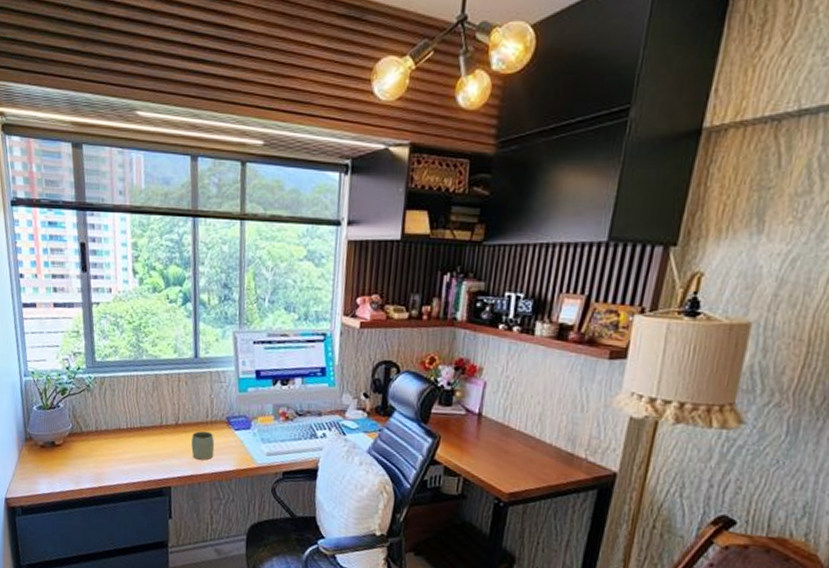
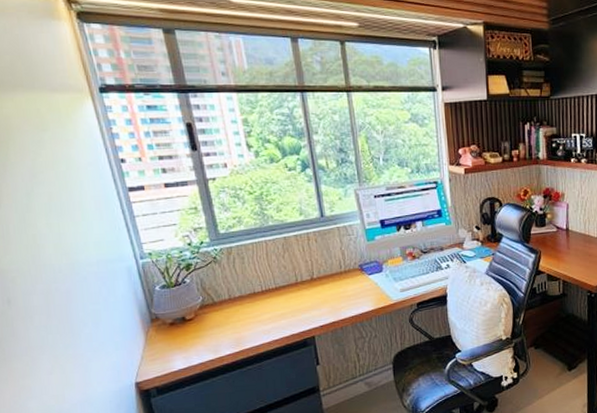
mug: present [191,431,215,460] -> none [329,280,352,307]

